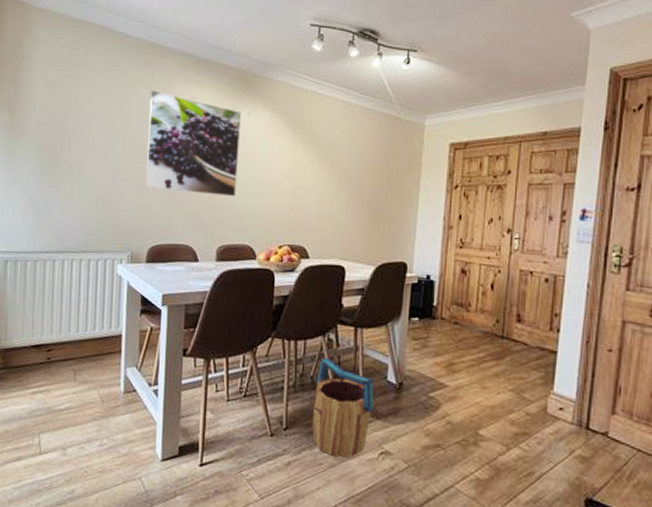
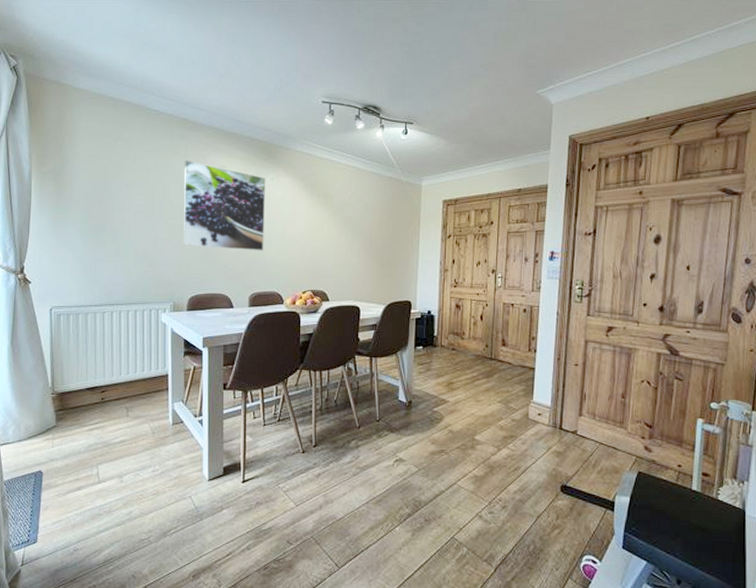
bucket: present [312,357,374,458] -> none [338,384,388,467]

